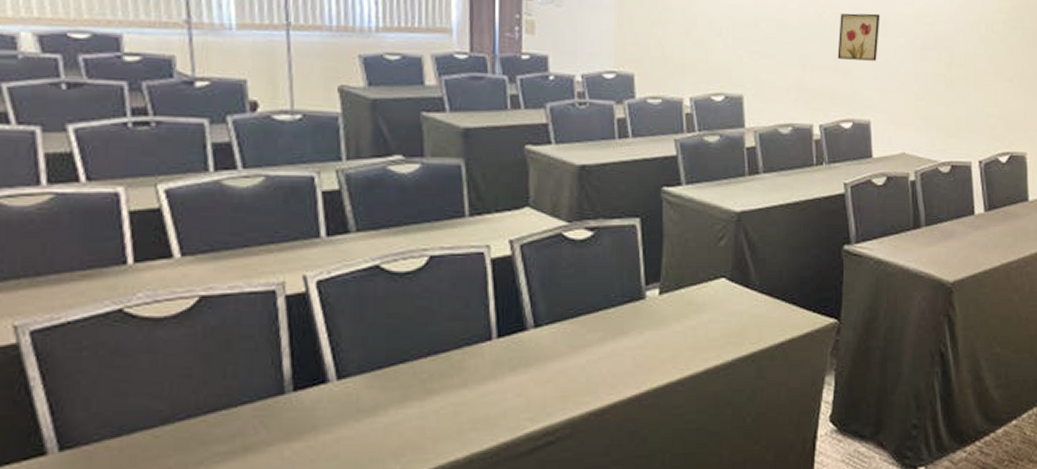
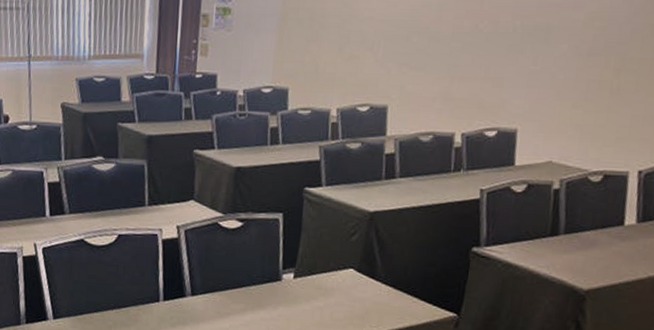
wall art: present [837,13,880,61] -> none [489,20,544,69]

